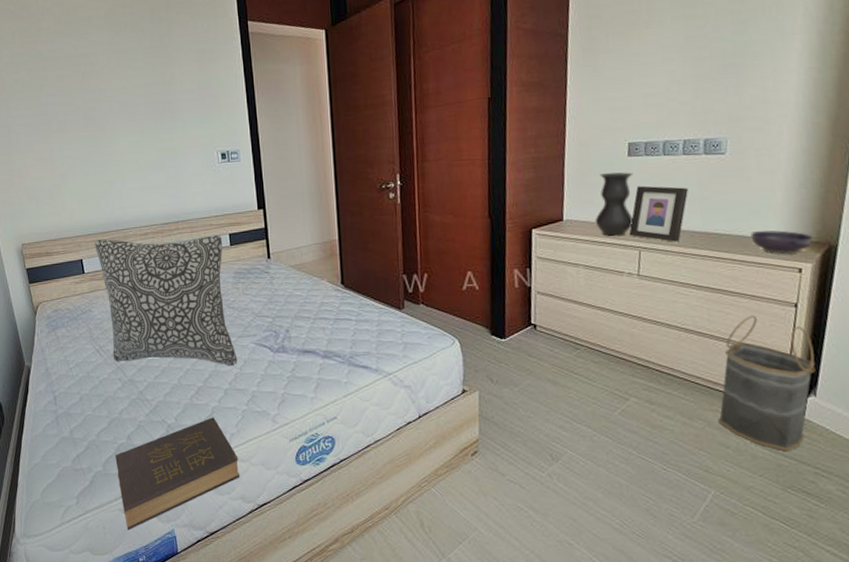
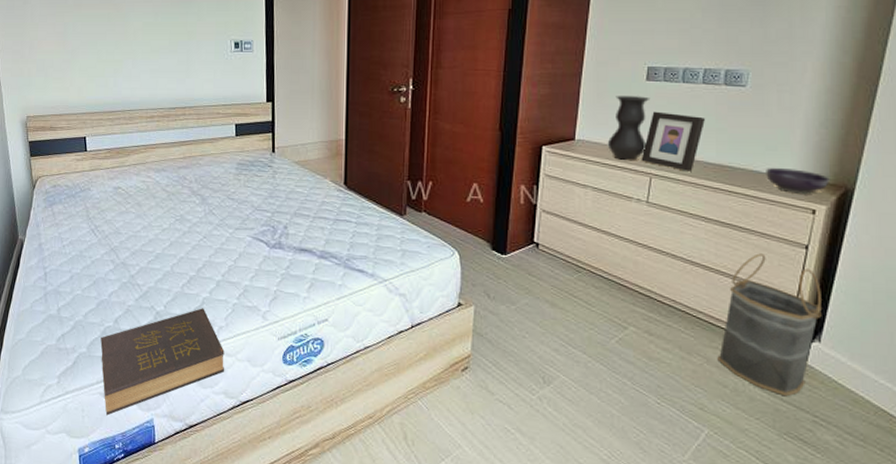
pillow: present [94,235,238,366] -> none [99,118,233,258]

